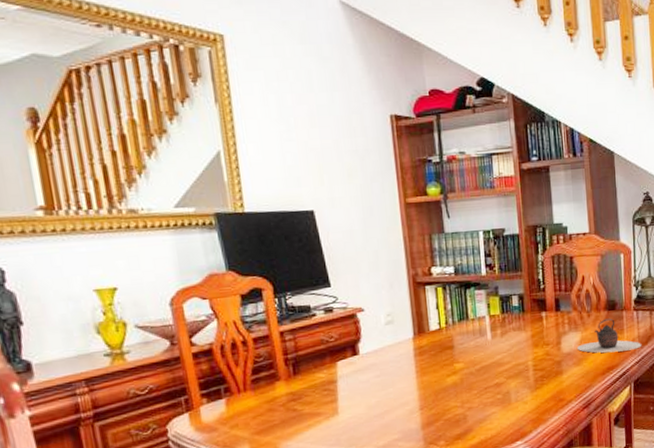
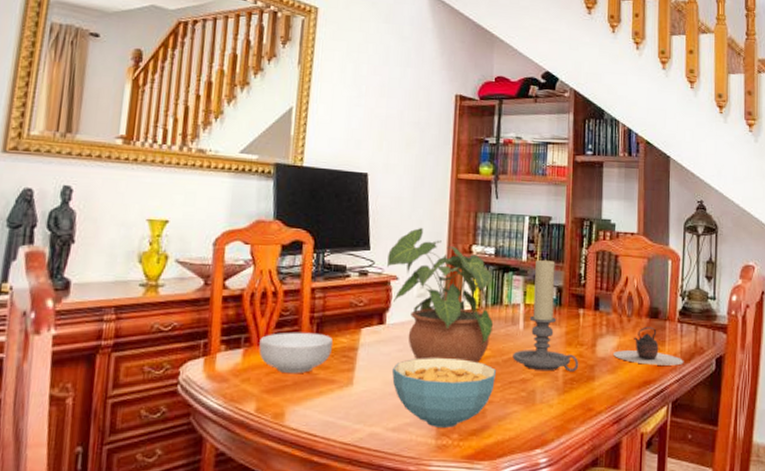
cereal bowl: none [239,373,313,414] -> present [259,332,333,374]
potted plant: none [349,258,463,383] -> present [387,228,494,364]
cereal bowl: none [374,374,472,439] -> present [392,358,497,428]
candle holder: none [484,269,547,374] -> present [512,258,579,372]

